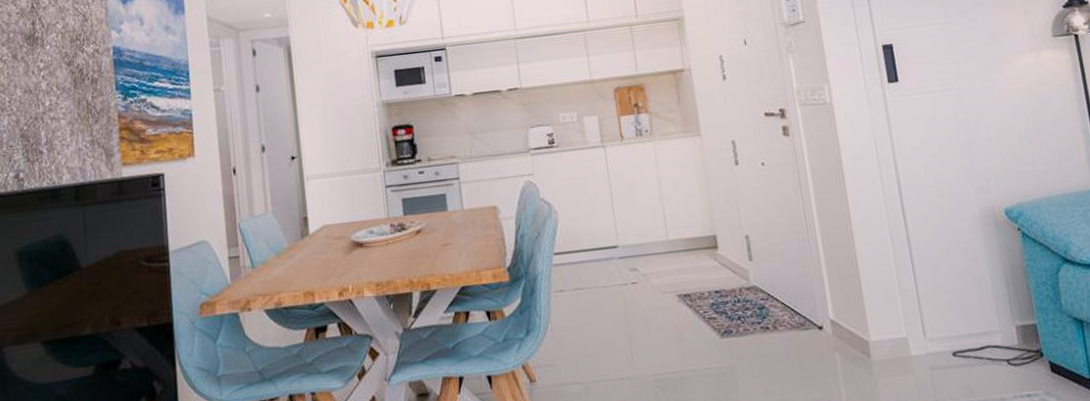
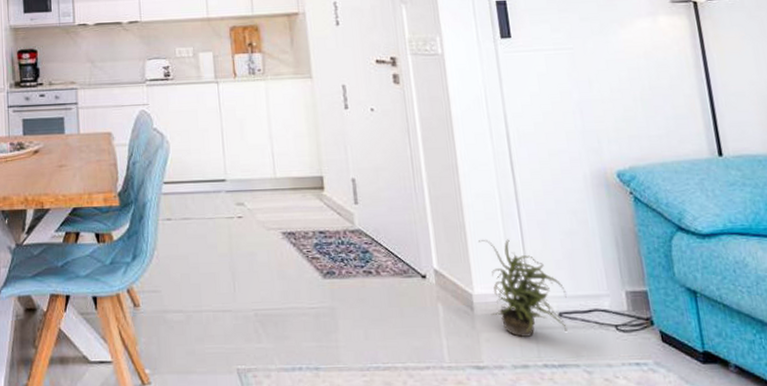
potted plant: none [873,284,961,380] -> present [479,239,567,338]

